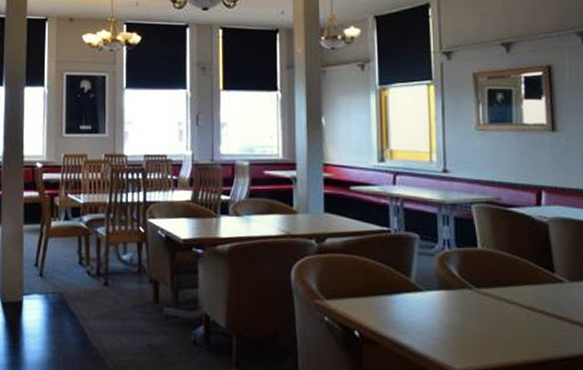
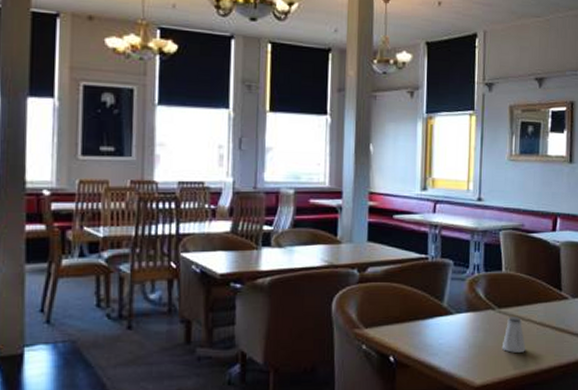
saltshaker: none [483,298,515,339] -> present [501,317,526,353]

